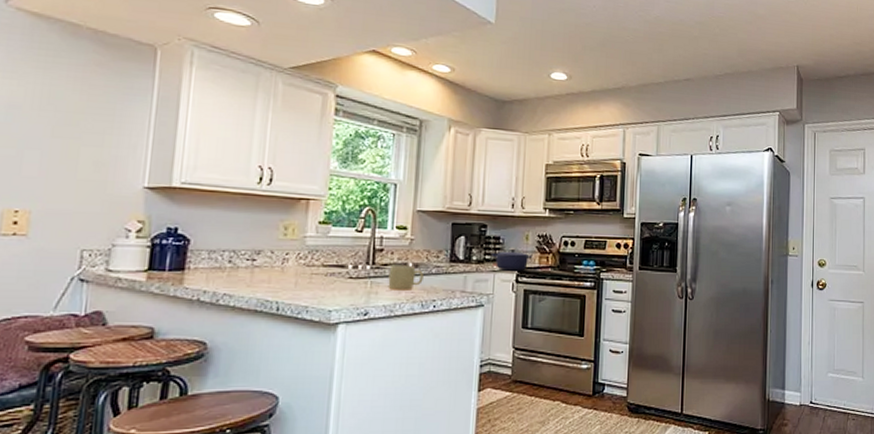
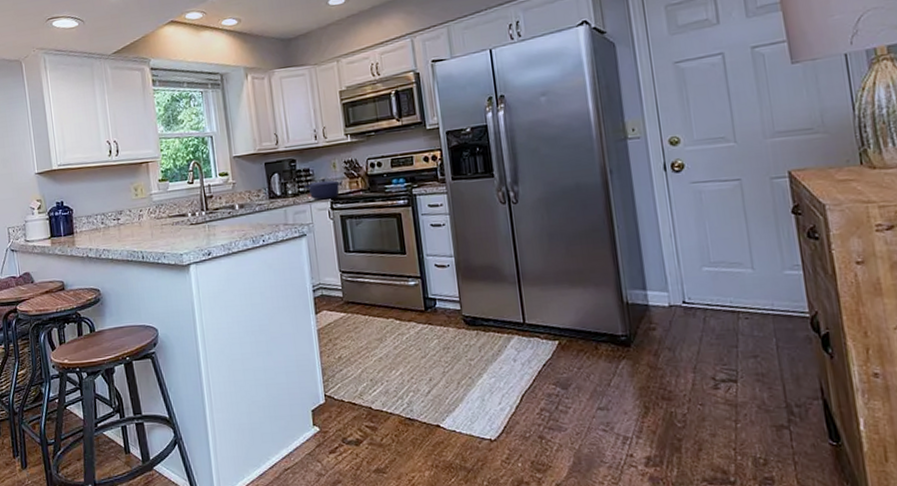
mug: present [388,265,424,292] -> none [220,206,250,232]

